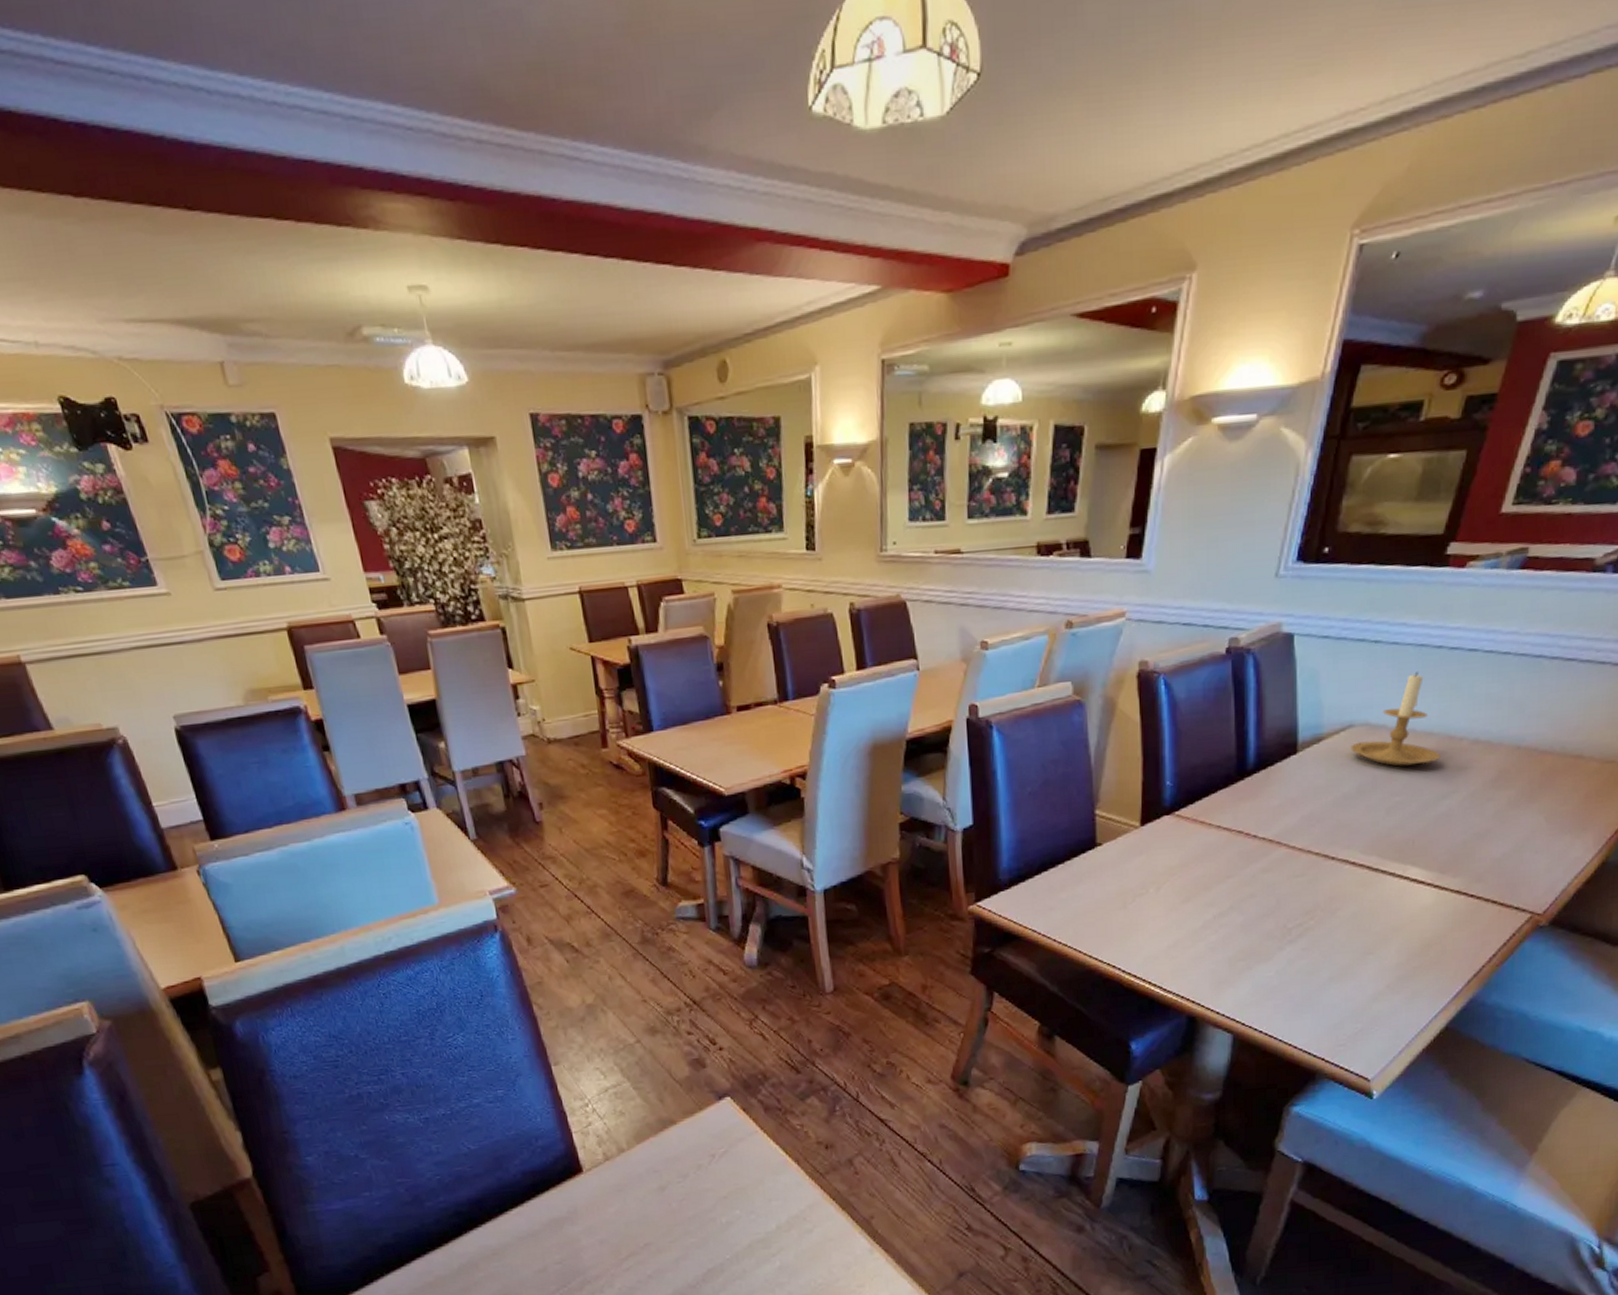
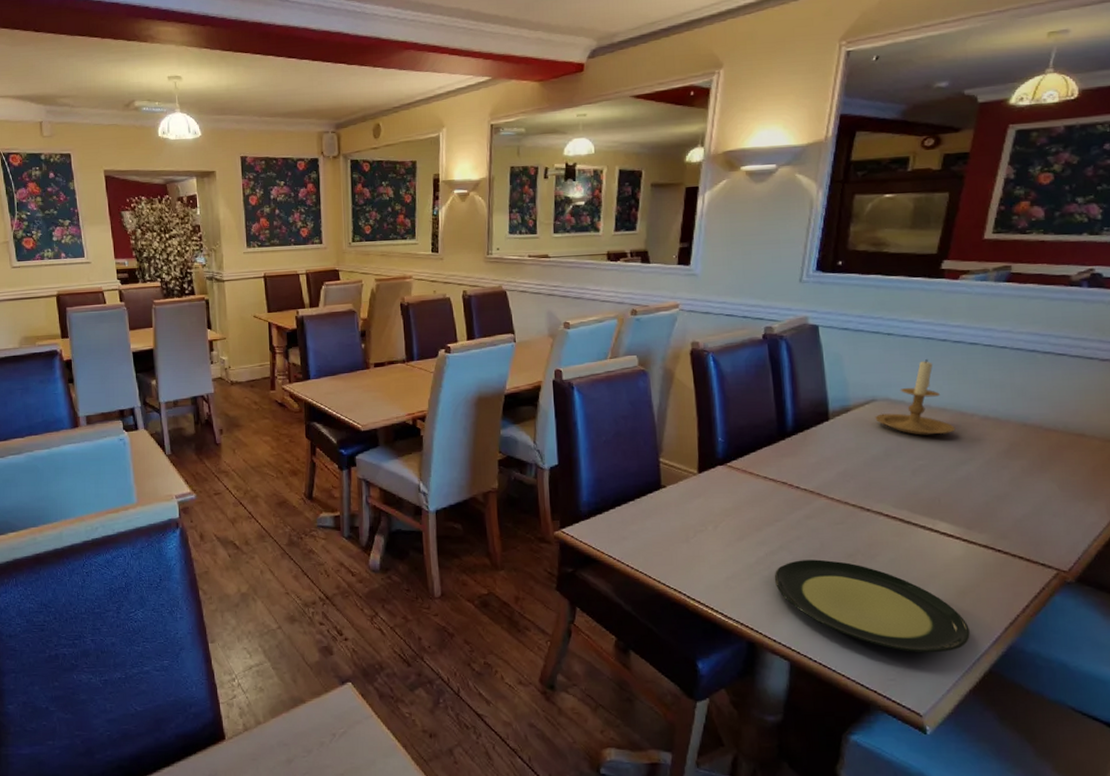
plate: none [1221,918,1430,1014] -> present [774,559,970,653]

